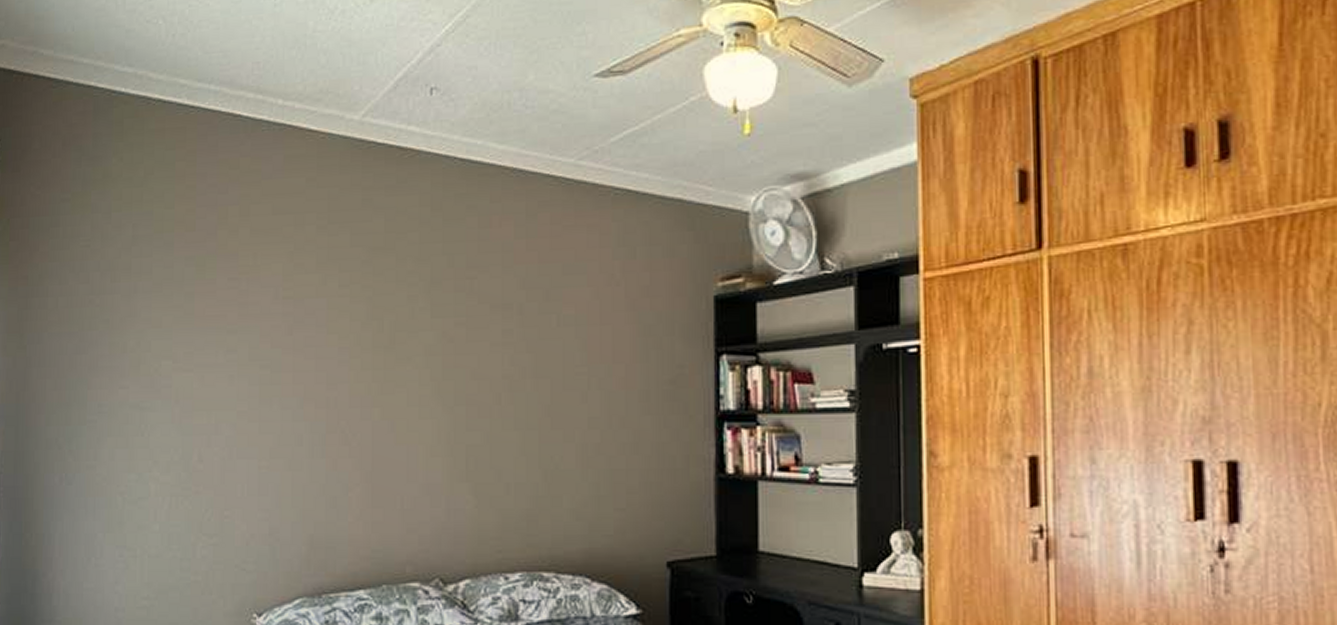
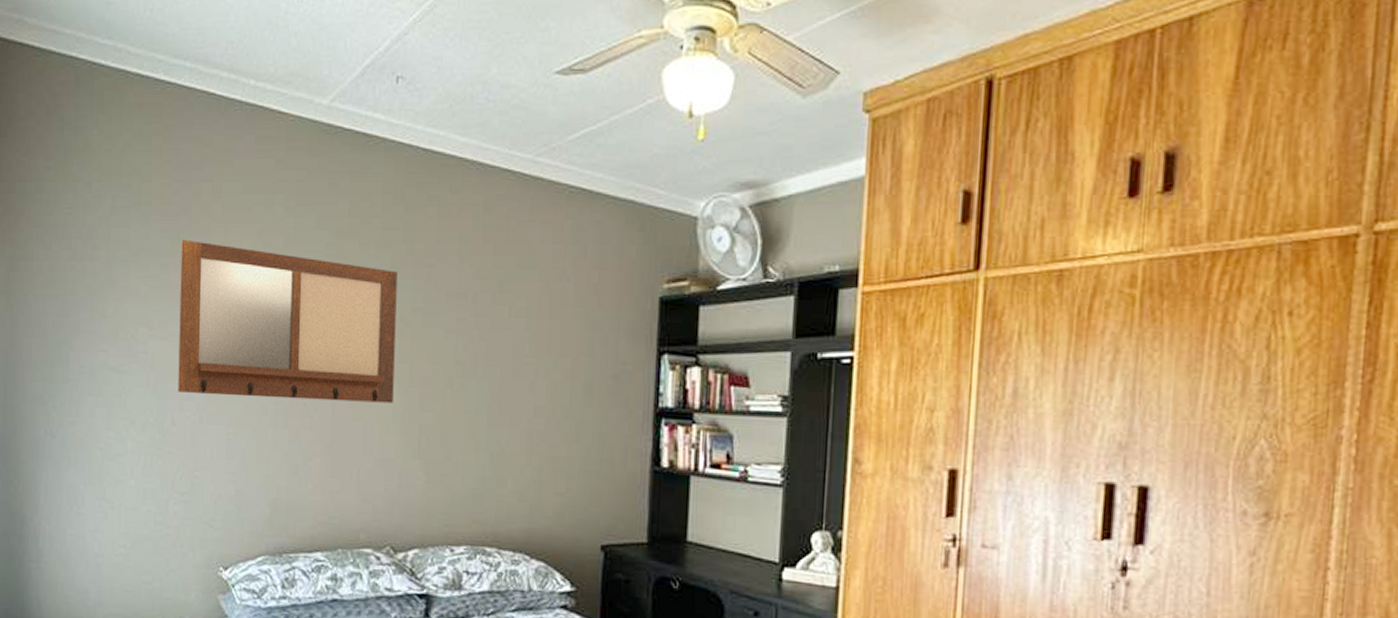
writing board: none [205,265,438,428] -> present [178,239,398,403]

